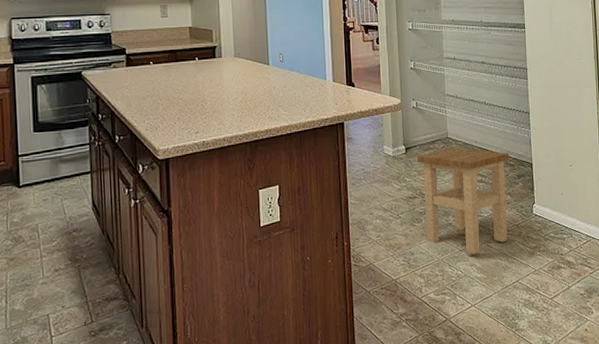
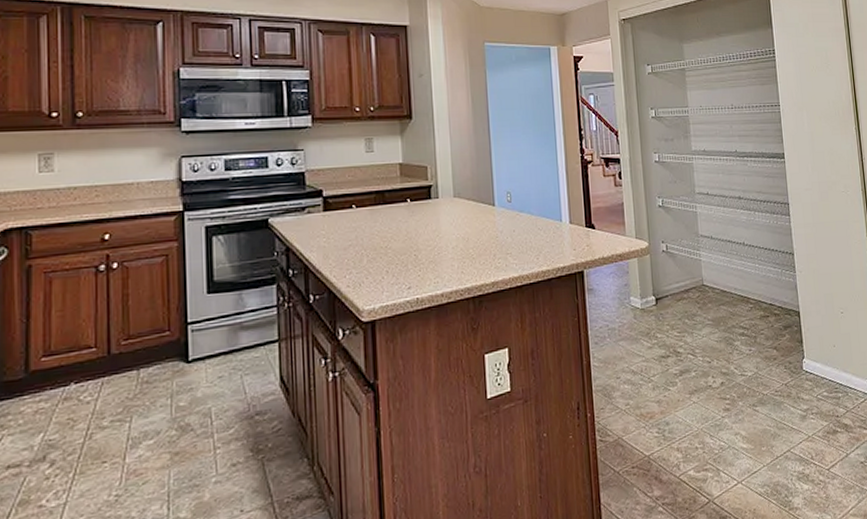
stool: present [417,147,510,255] -> none [669,296,776,422]

